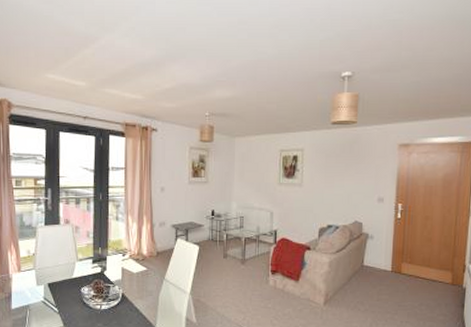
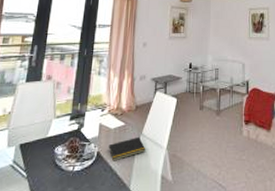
notepad: none [132,281,169,303] -> present [108,136,146,161]

